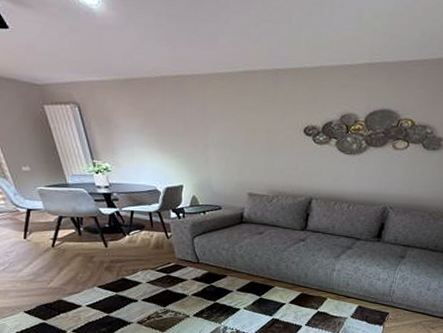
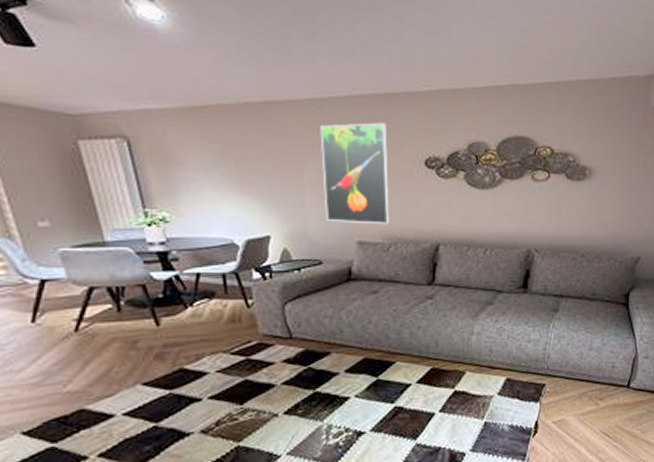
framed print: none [221,95,274,181] -> present [320,122,390,225]

